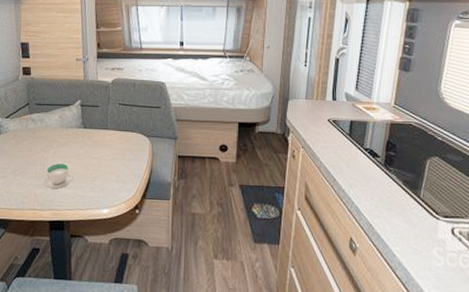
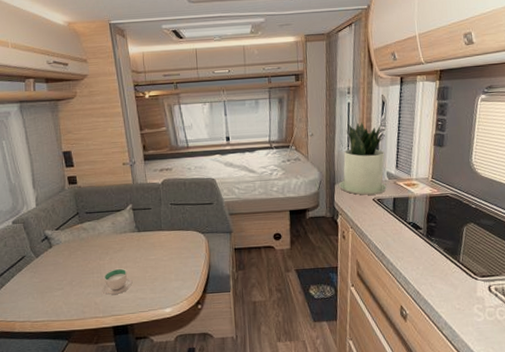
planter: none [292,37,348,115] -> present [338,121,387,195]

